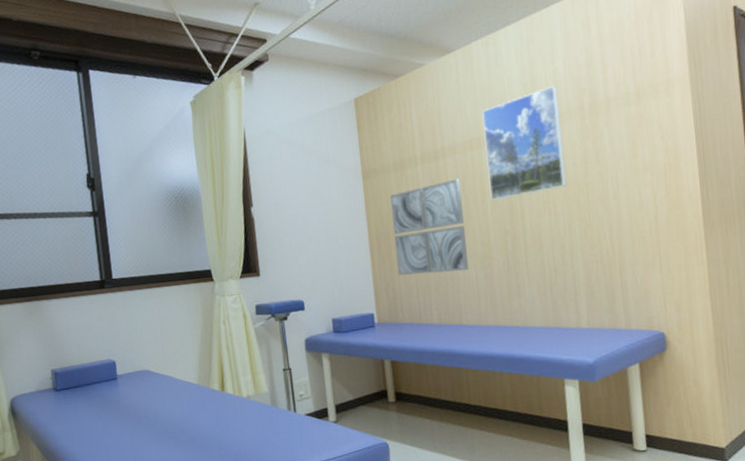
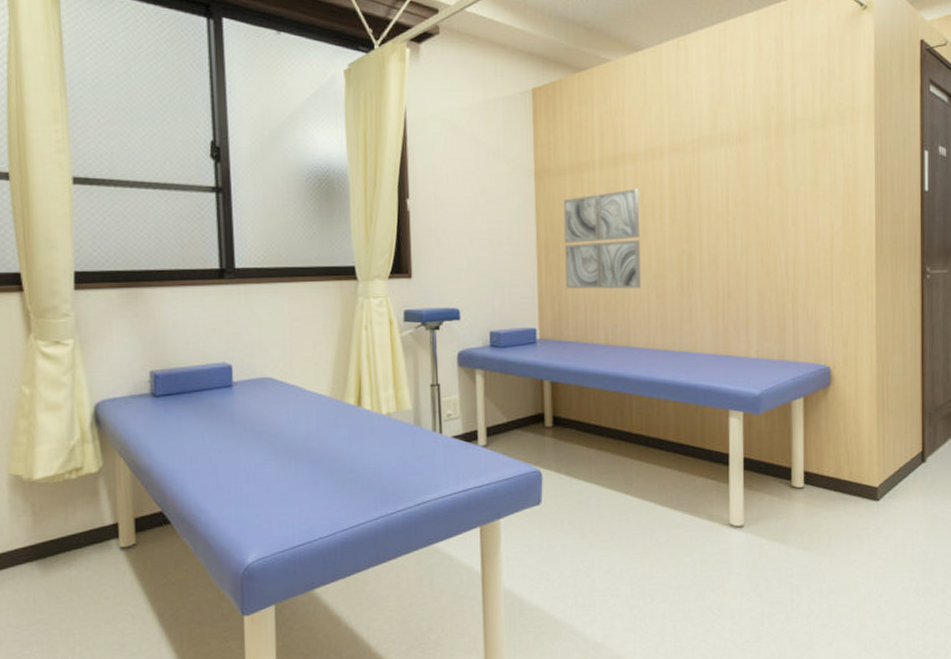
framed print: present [482,85,567,201] -> none [667,99,747,216]

